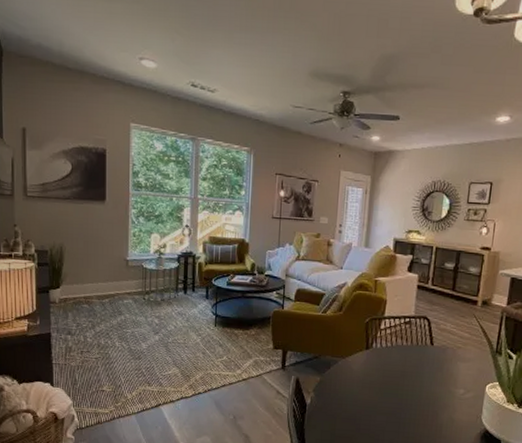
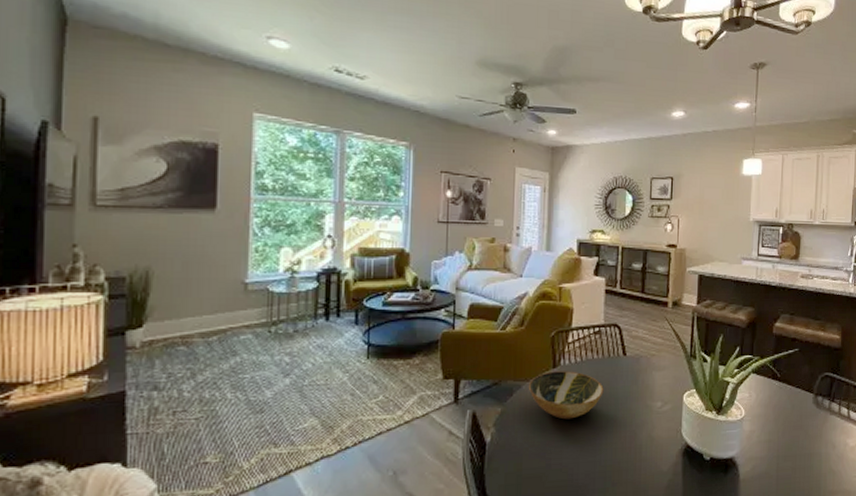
bowl: none [343,352,411,394] -> present [528,371,604,420]

